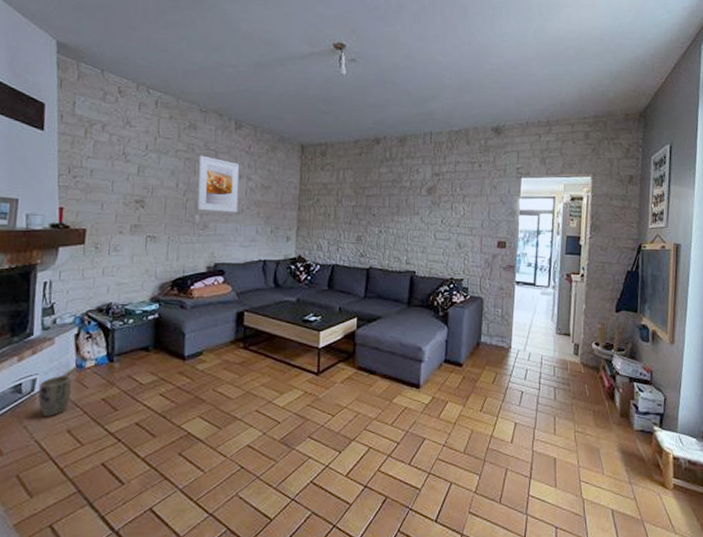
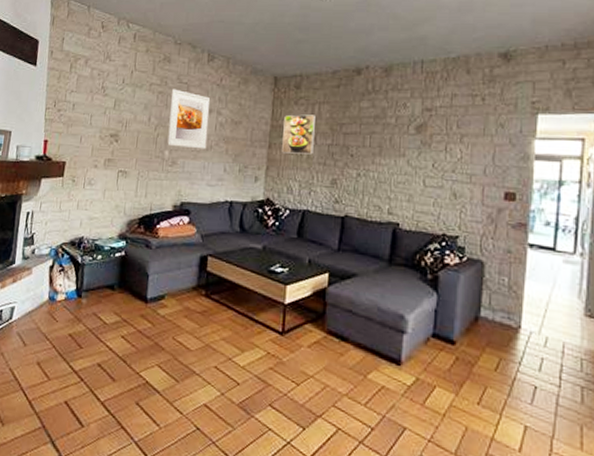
plant pot: present [38,376,72,416] -> none [15,306,44,347]
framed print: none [311,179,342,215] -> present [282,114,317,155]

